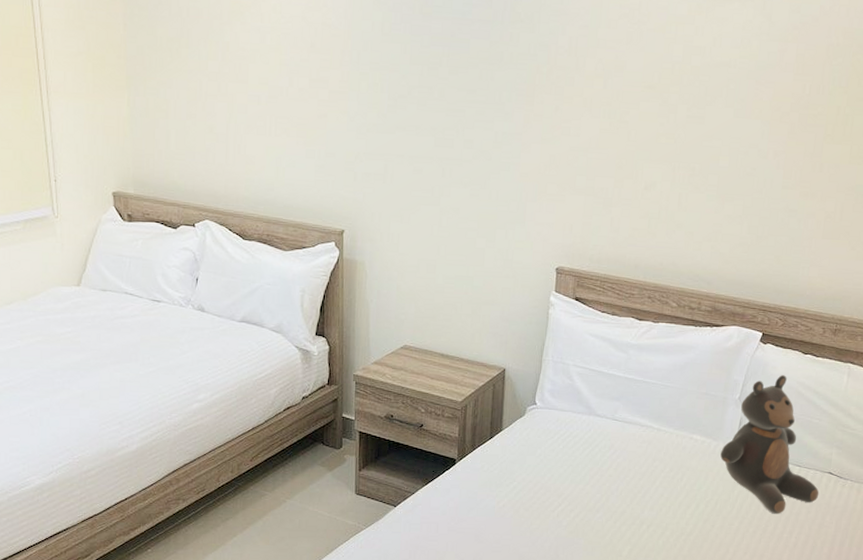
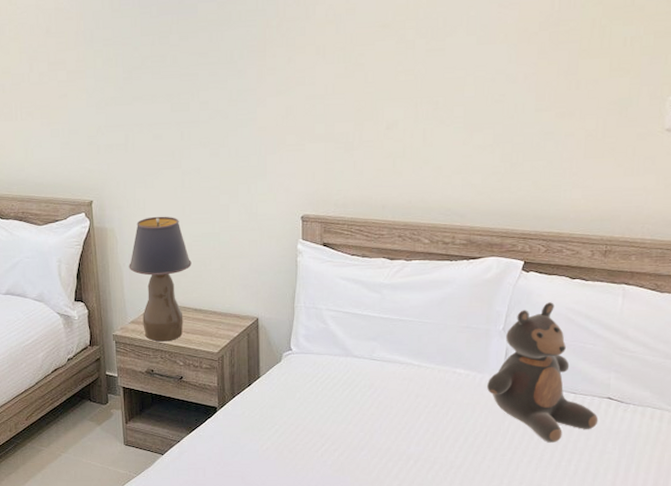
table lamp: none [376,253,442,386] -> present [129,216,192,342]

